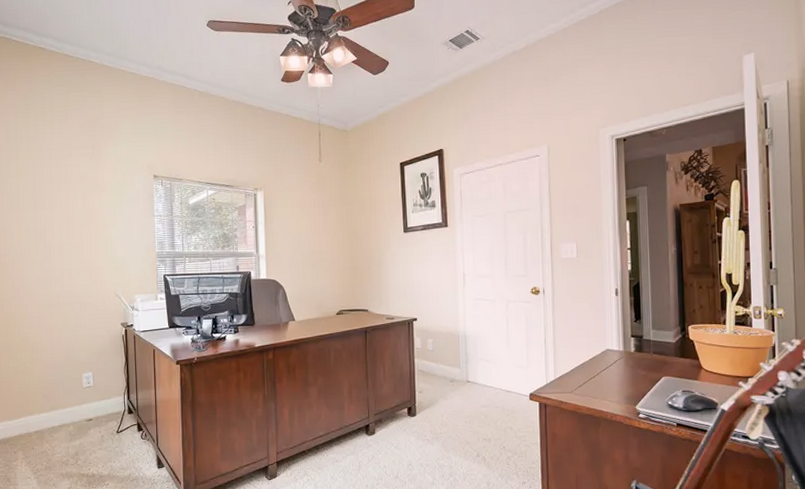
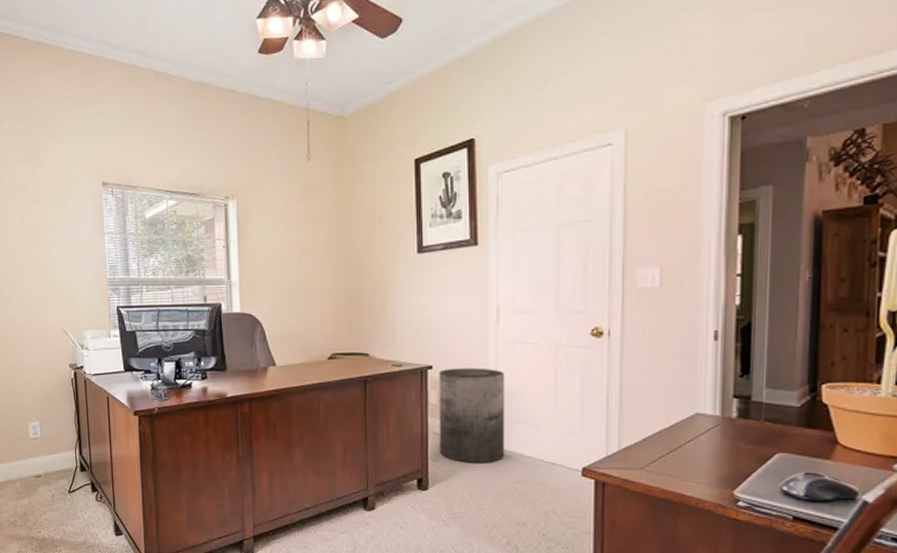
trash can: none [422,319,473,393] -> present [439,368,505,463]

